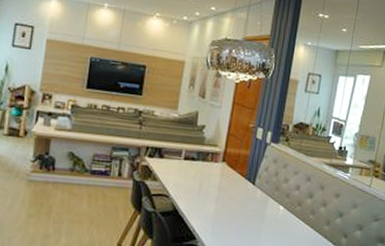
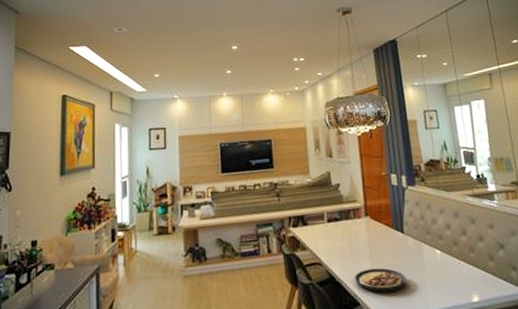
plate: none [197,209,245,234] -> present [354,268,406,293]

